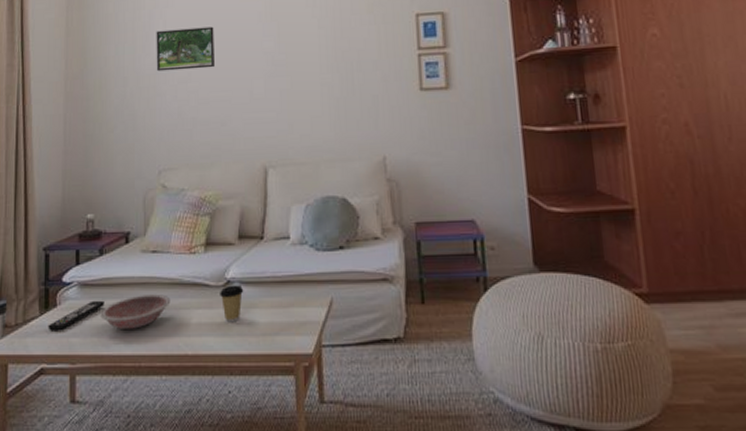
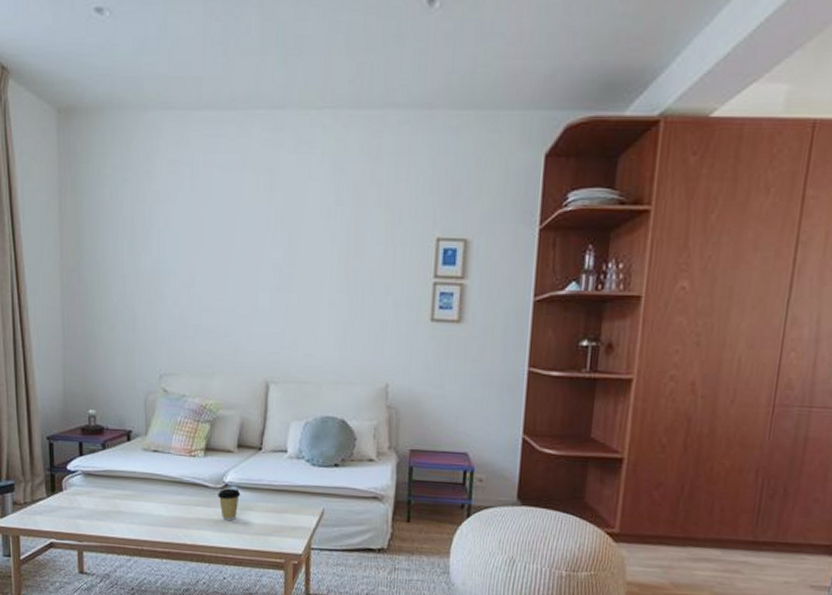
remote control: present [48,300,104,331] -> none [55,489,108,513]
bowl: present [100,294,171,329] -> none [104,488,171,518]
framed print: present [156,26,214,72] -> none [157,227,219,275]

